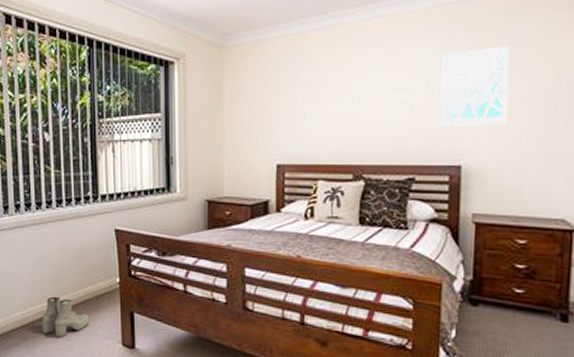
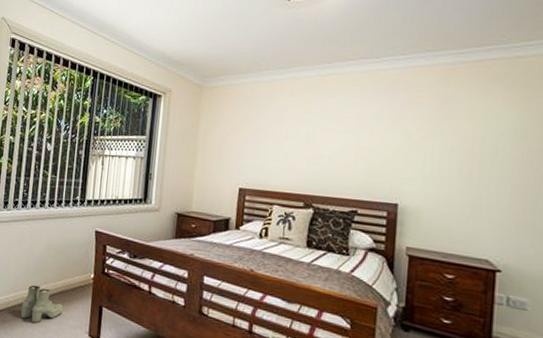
wall art: present [440,45,510,126] -> none [381,107,442,172]

